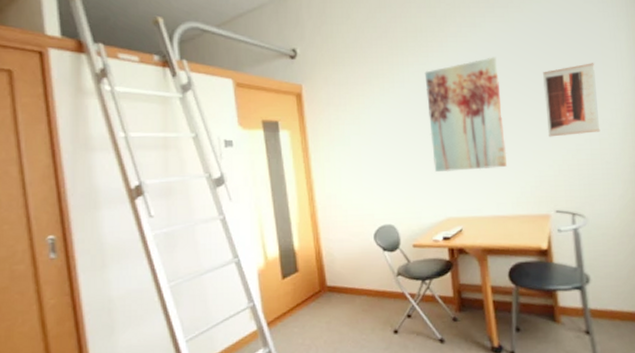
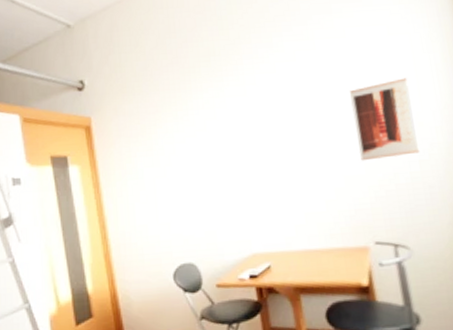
wall art: present [424,57,507,172] -> none [220,77,316,203]

